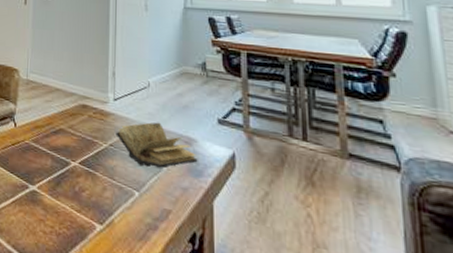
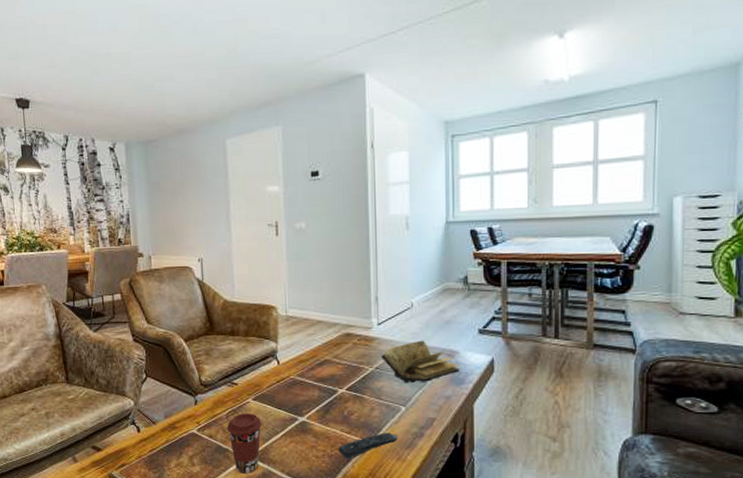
remote control: none [66,217,131,243] -> present [338,432,399,460]

